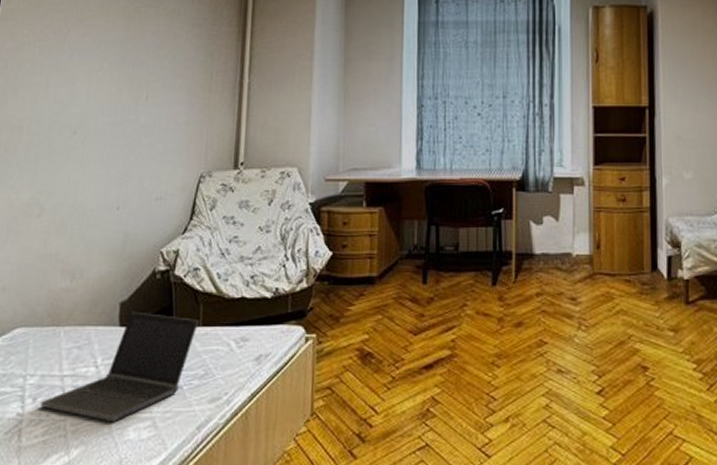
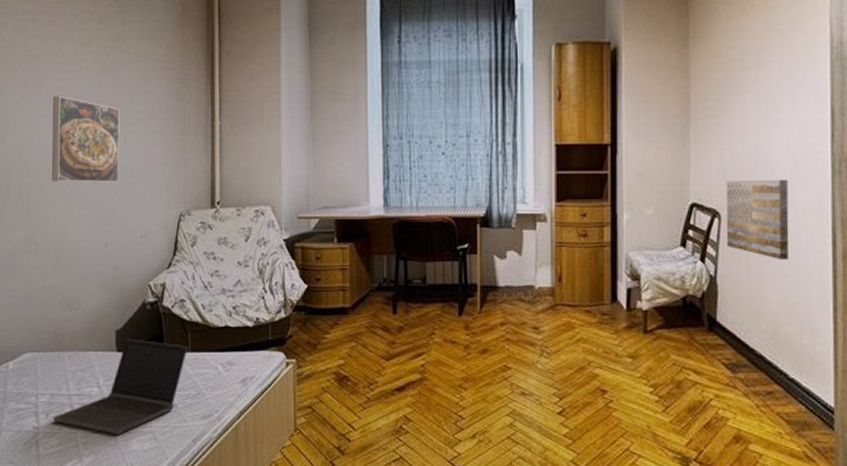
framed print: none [65,50,145,141] -> present [51,96,120,183]

